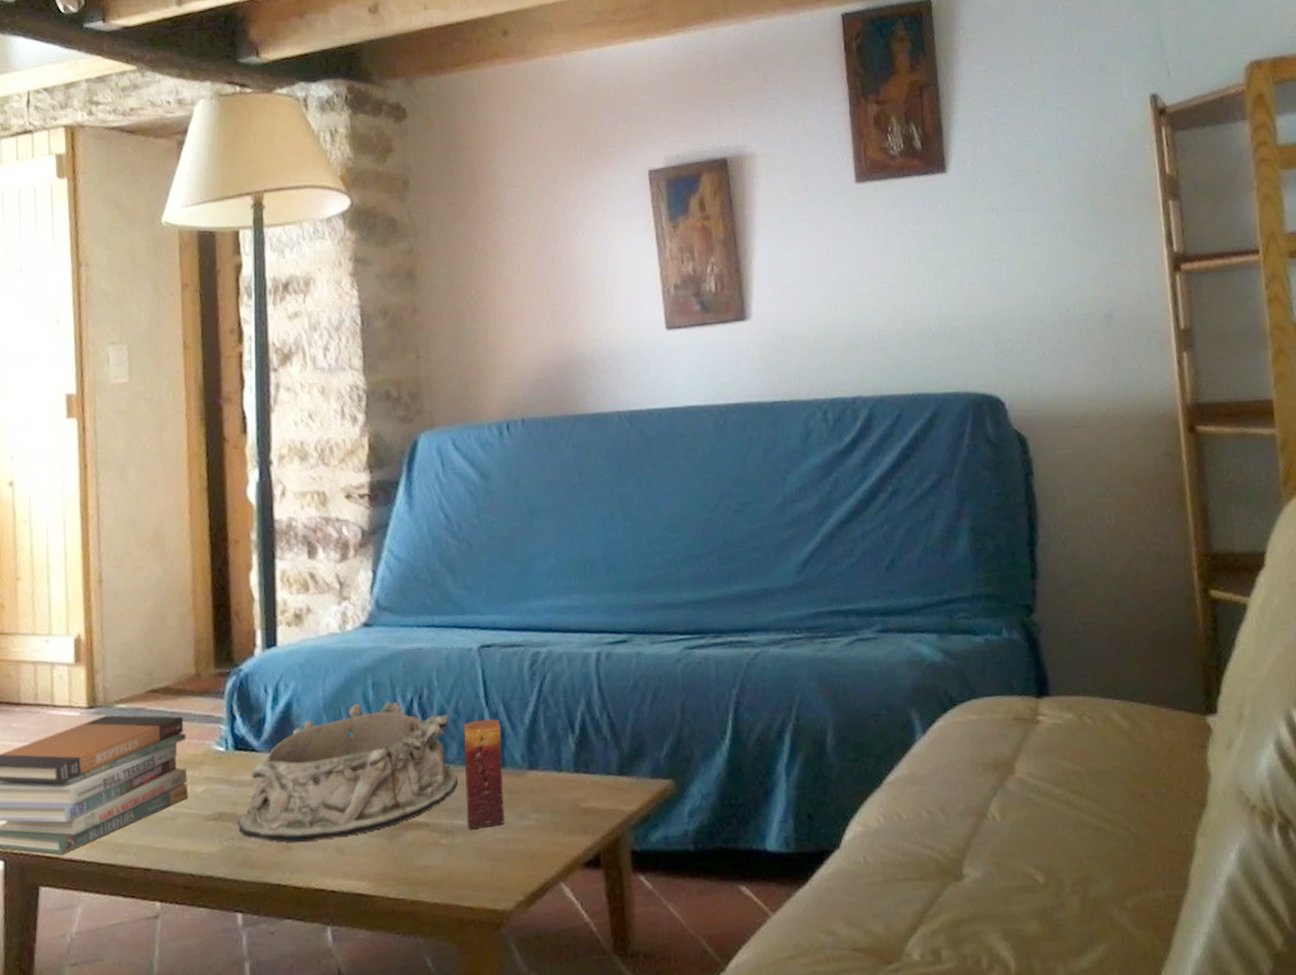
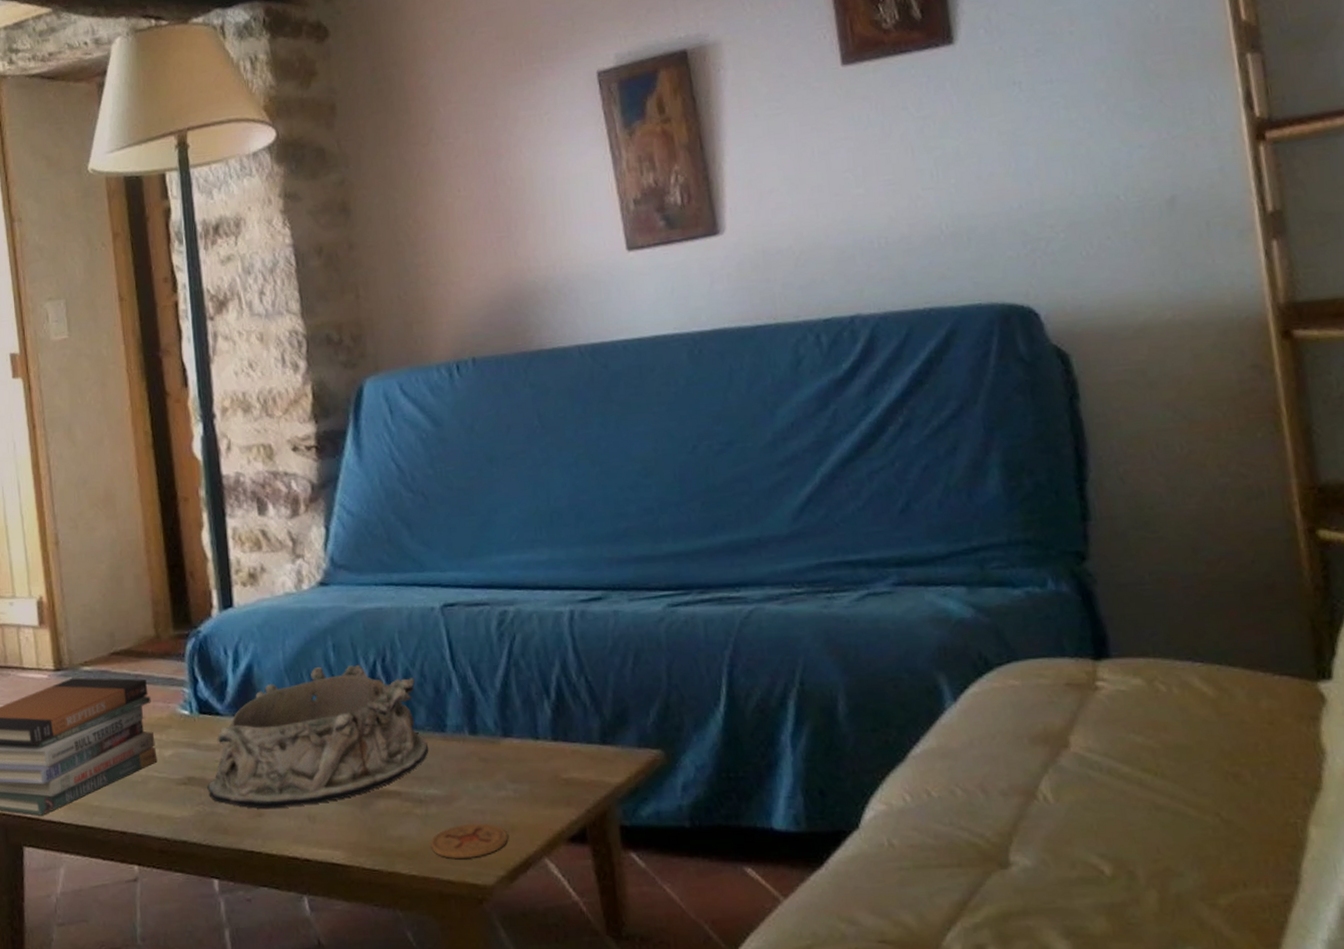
coaster: none [454,851,528,886] -> present [430,823,509,859]
candle: present [463,719,504,829] -> none [430,683,480,799]

